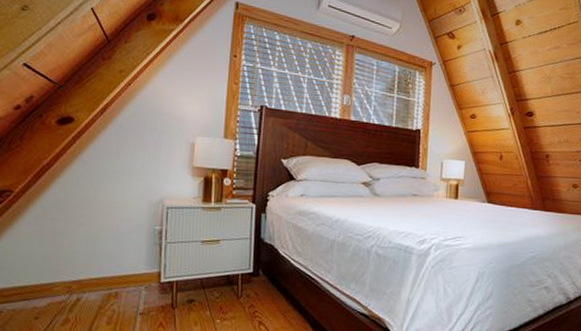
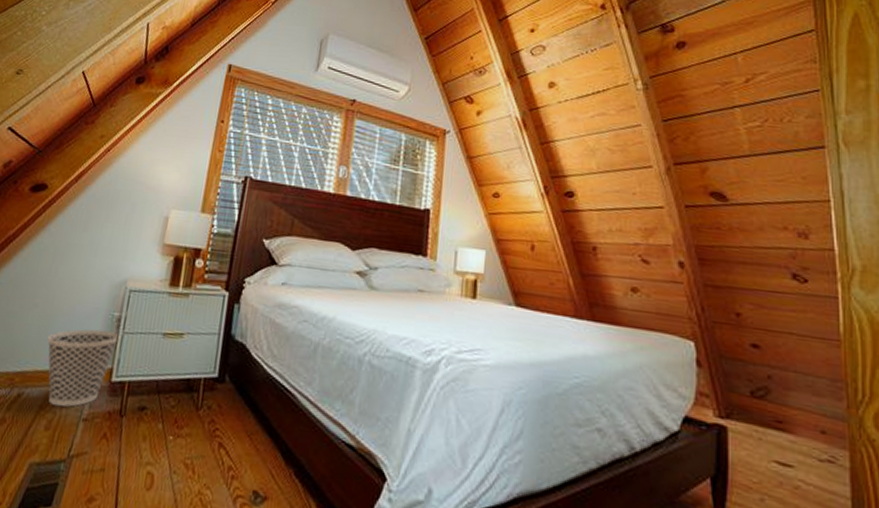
wastebasket: none [96,241,163,306] -> present [46,329,120,407]

